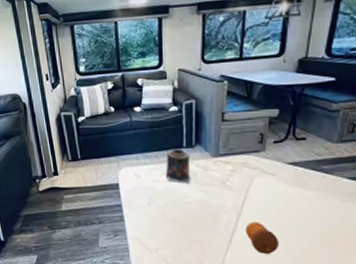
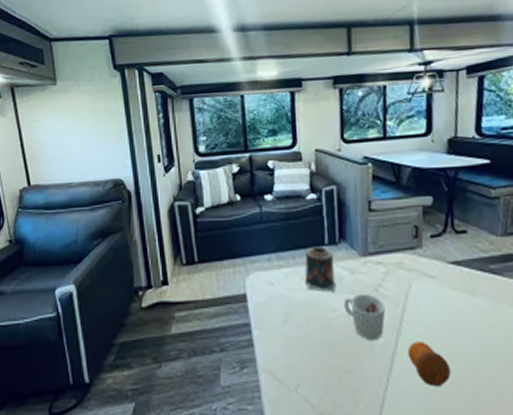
cup: none [196,185,230,221] -> present [343,293,386,341]

